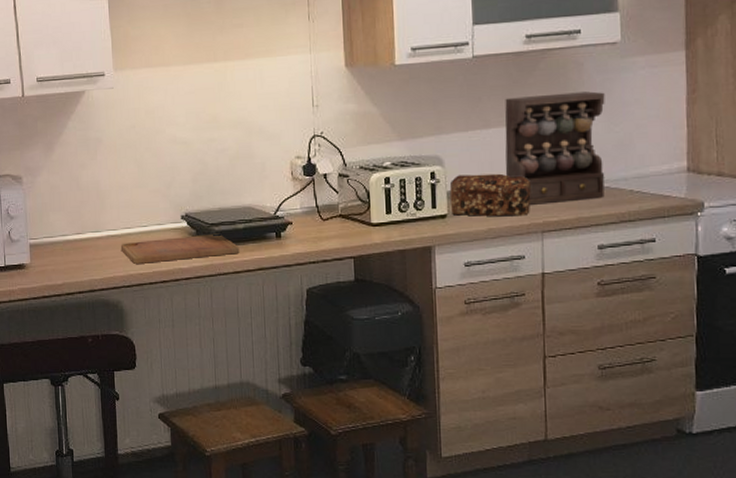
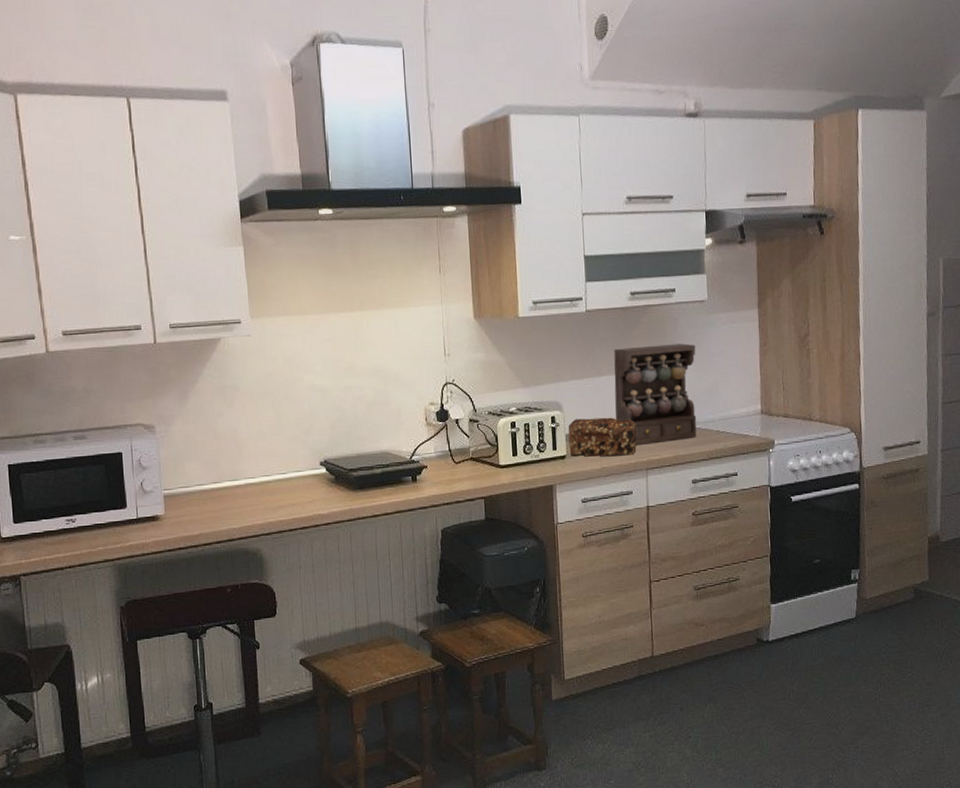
cutting board: present [120,233,240,264] -> none [259,478,378,511]

